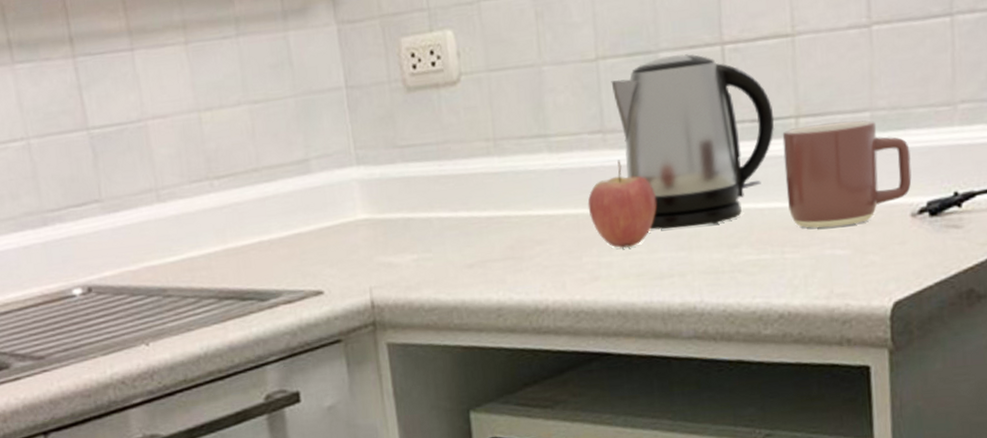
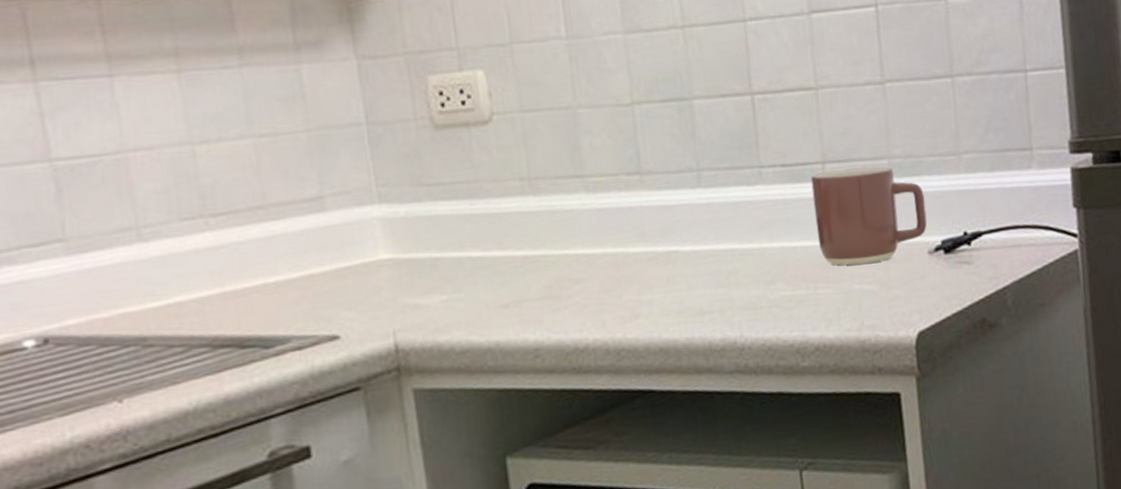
fruit: present [587,160,657,249] -> none [626,200,695,287]
kettle: present [611,54,775,230] -> none [646,102,803,268]

